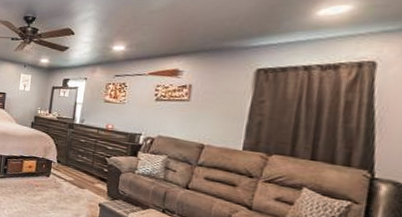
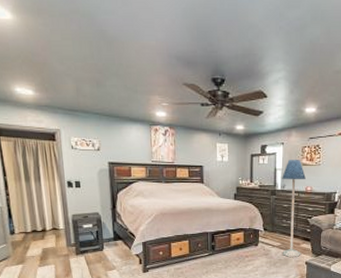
floor lamp: none [74,95,108,197] -> present [282,160,306,257]

